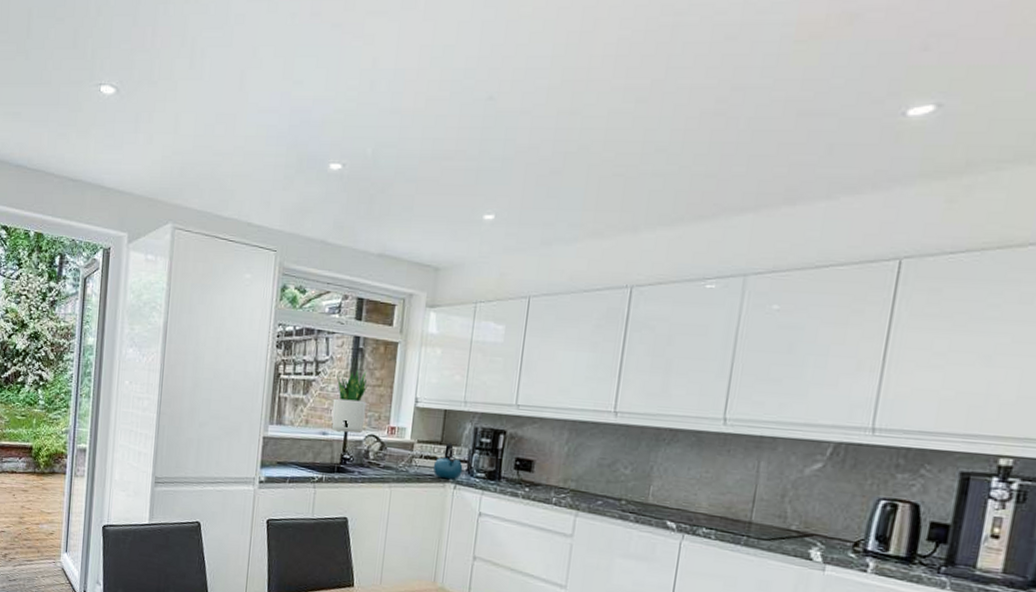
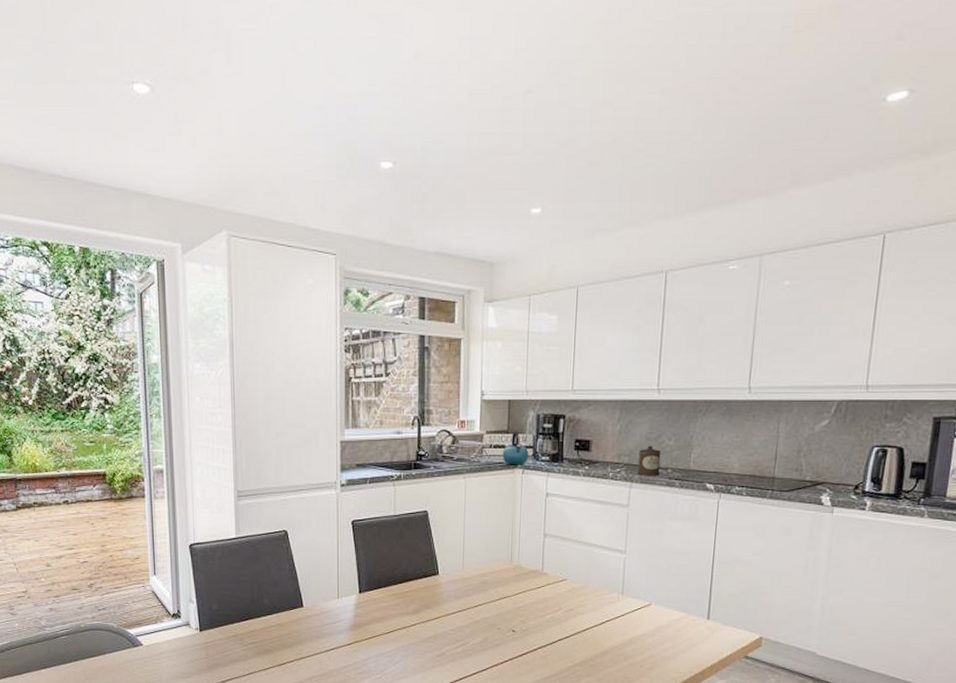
planter: present [331,369,369,434] -> none [404,367,437,430]
canister: none [585,472,615,507] -> present [637,445,661,476]

